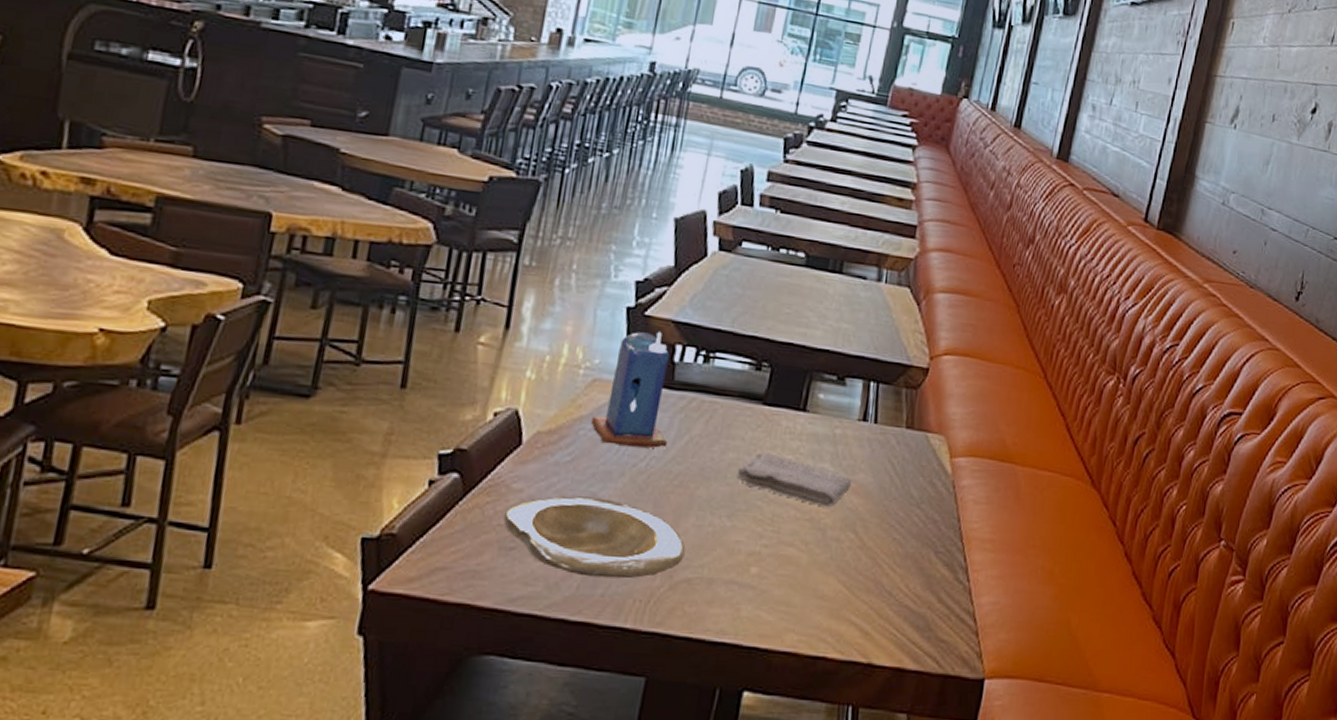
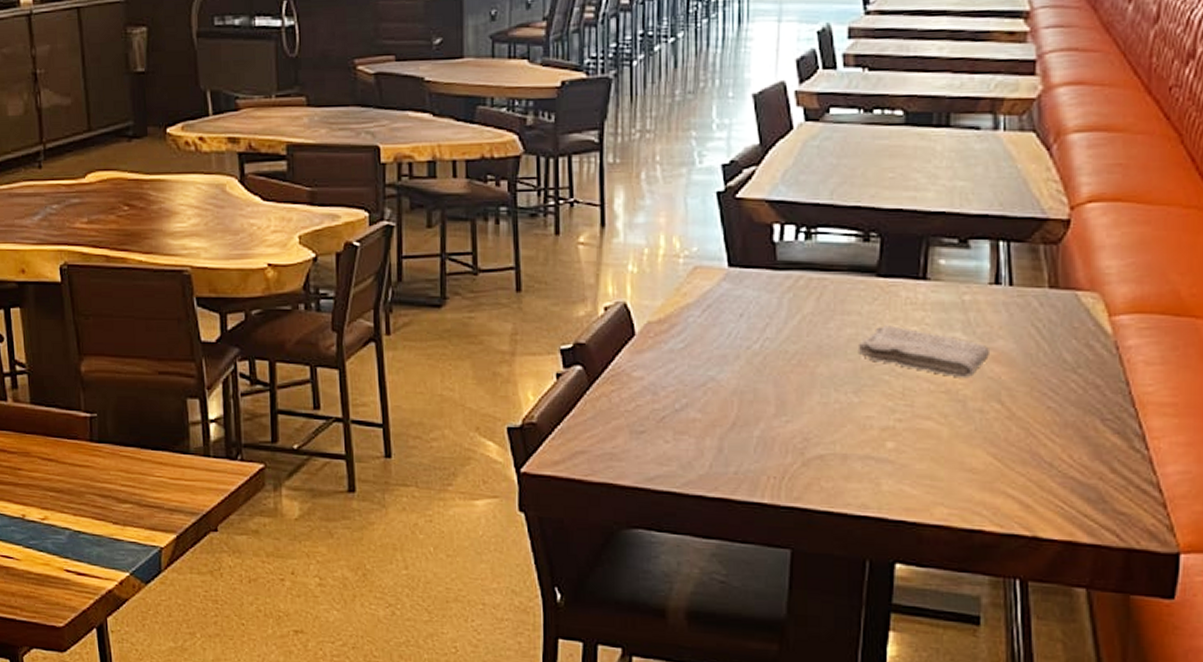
plate: present [503,496,686,579] -> none [629,380,814,457]
candle: present [591,331,670,448] -> none [698,212,779,329]

